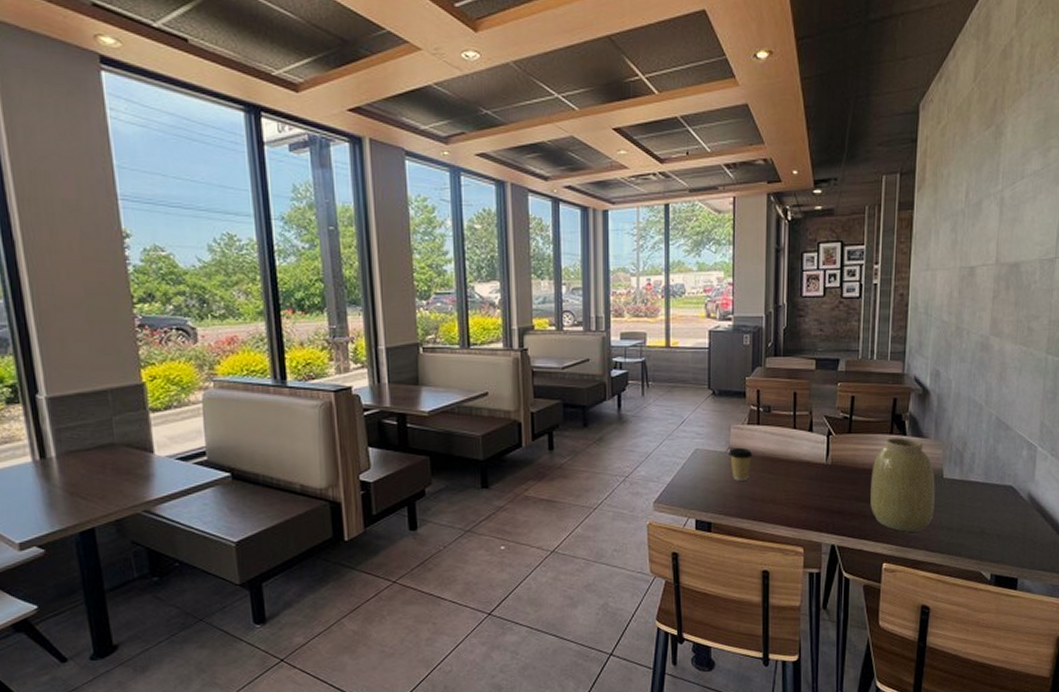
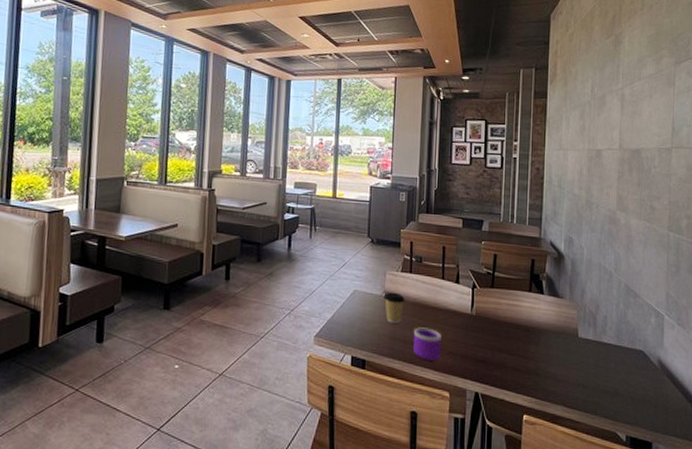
mug: none [764,482,794,517] -> present [413,327,441,361]
vase: present [870,438,935,532] -> none [511,295,571,387]

